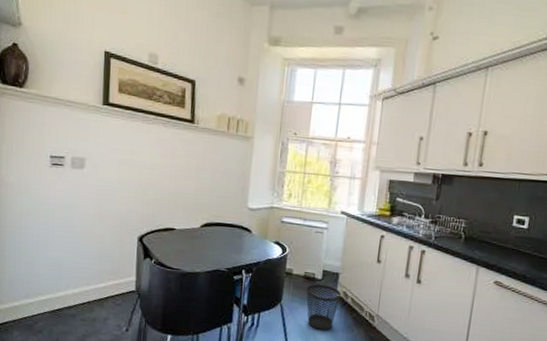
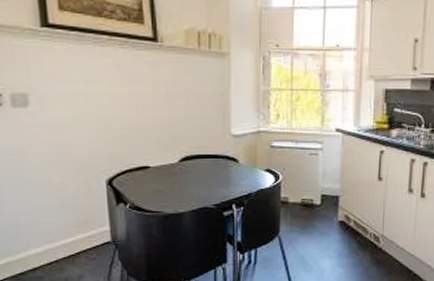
wastebasket: present [306,284,342,330] -> none [305,210,343,258]

